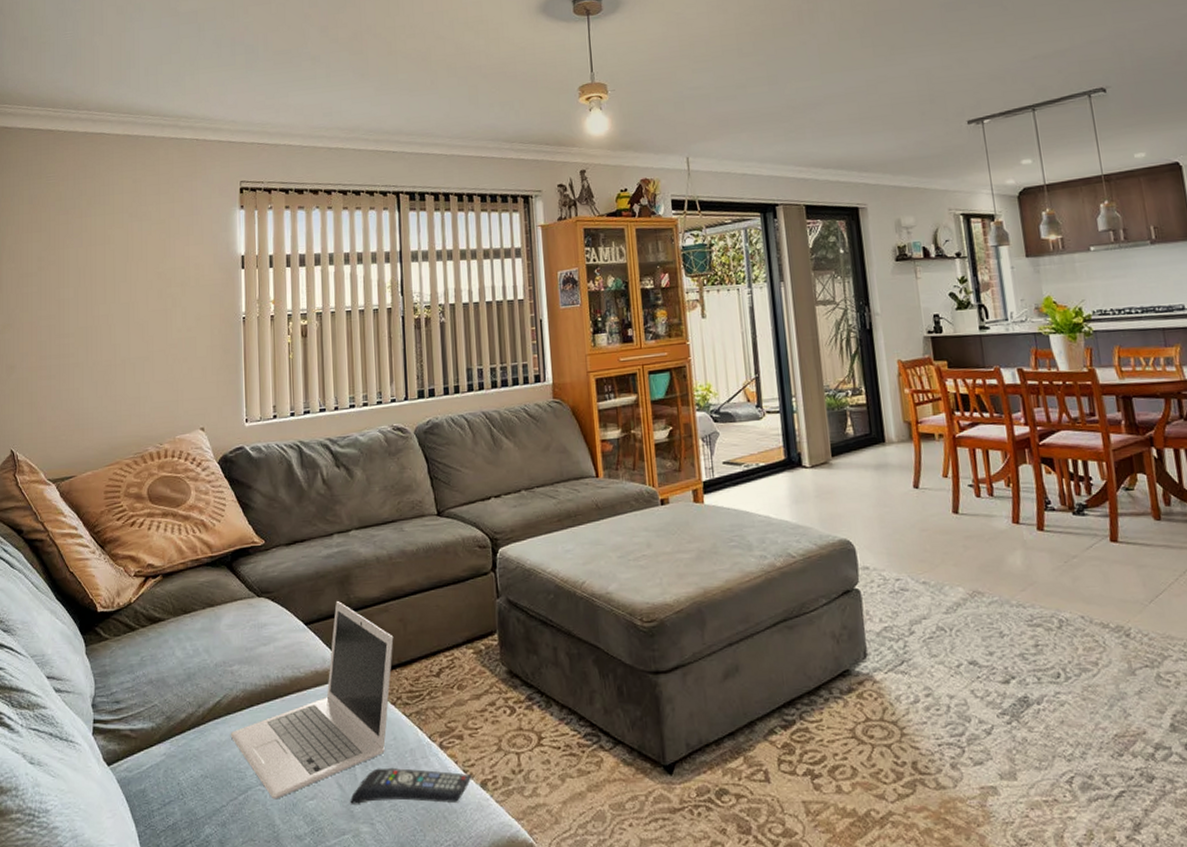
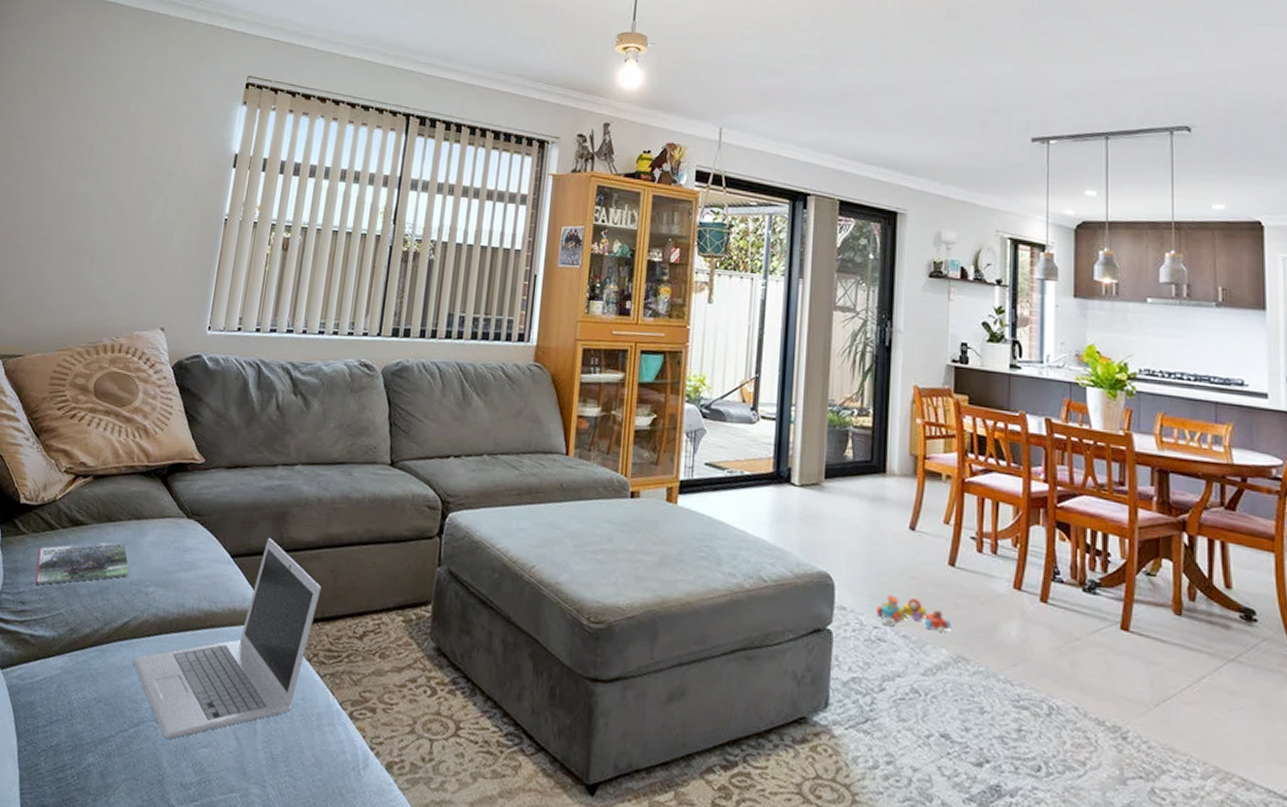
magazine: none [123,629,213,683] -> present [35,541,130,585]
remote control: present [350,768,472,804] -> none [244,726,378,781]
toy train: none [895,547,964,577] -> present [875,594,951,634]

